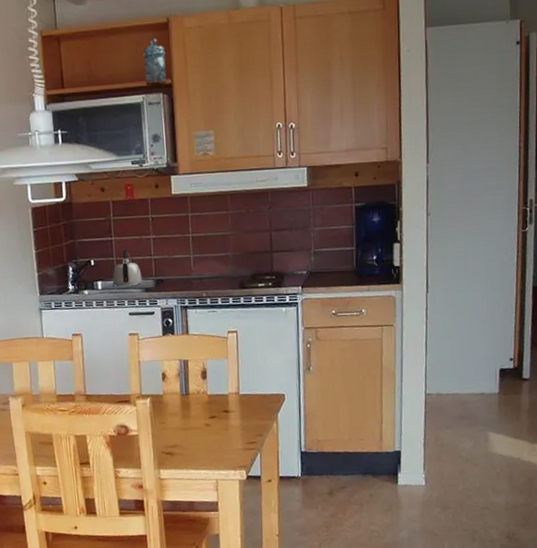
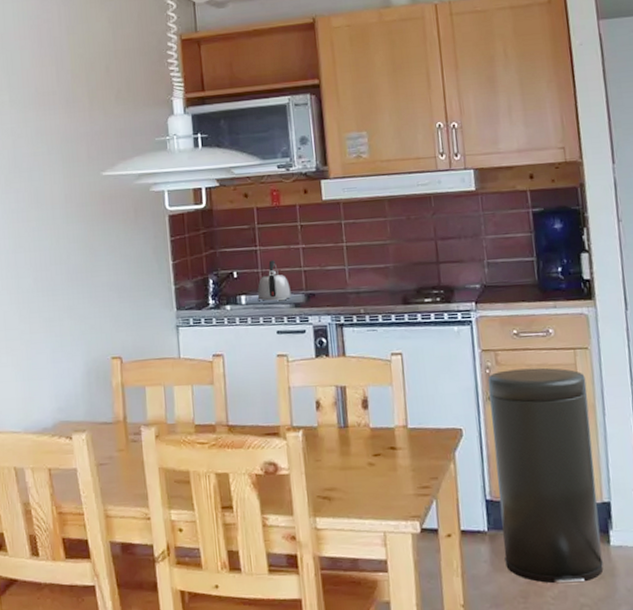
canister: present [143,38,167,86] -> none [288,38,314,87]
pedal bin: none [308,342,391,516] -> present [487,367,604,584]

